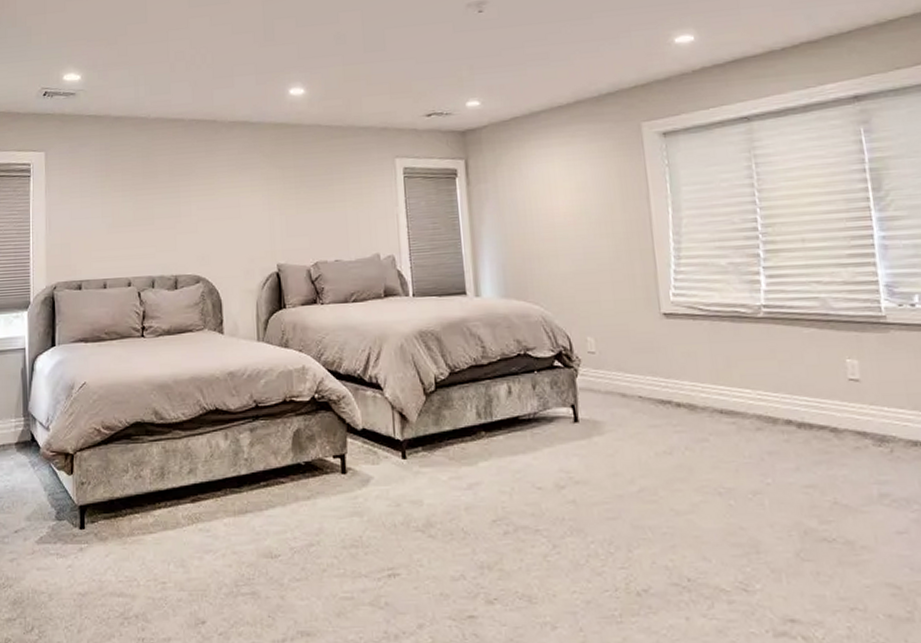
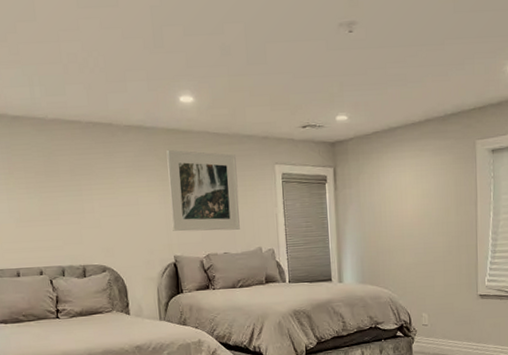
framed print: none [273,145,354,236] -> present [166,150,240,232]

